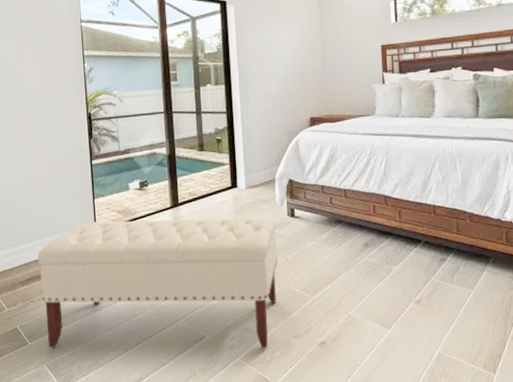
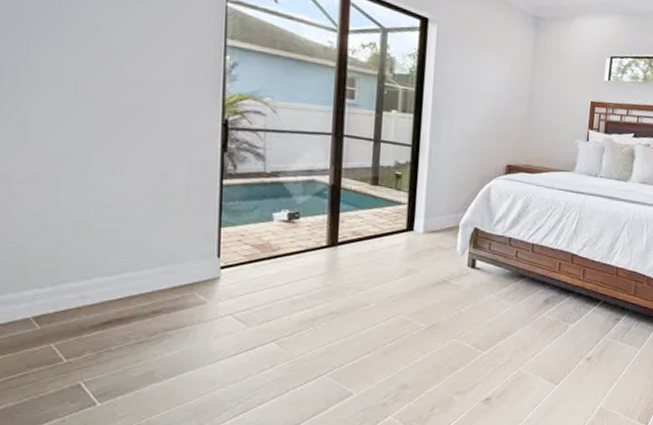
bench: present [37,217,278,349] -> none [123,255,453,409]

